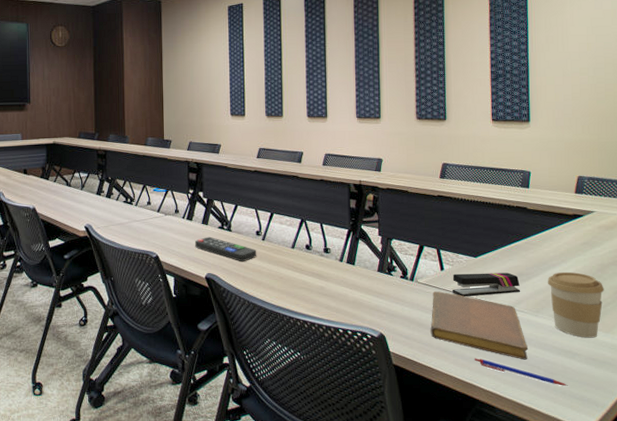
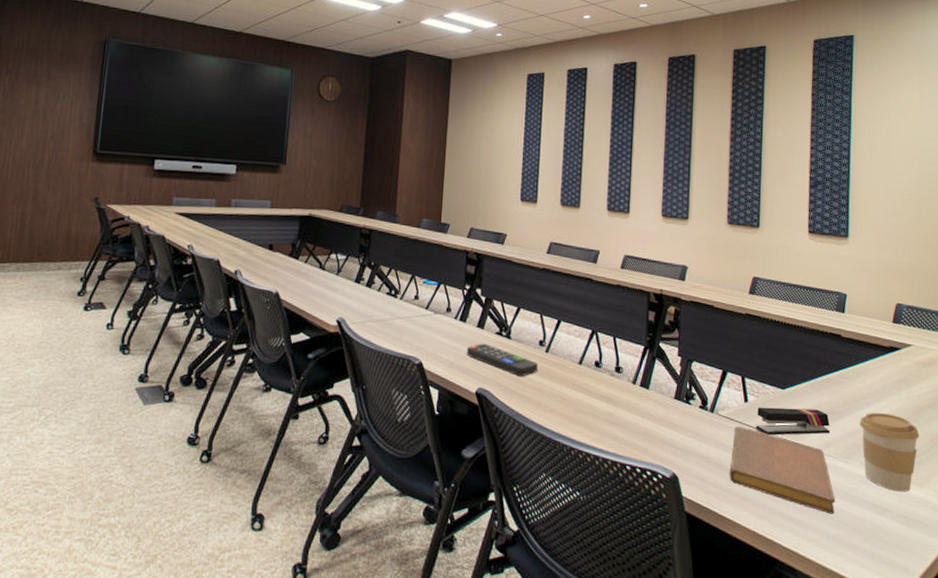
pen: present [474,358,568,386] -> none [775,509,877,548]

